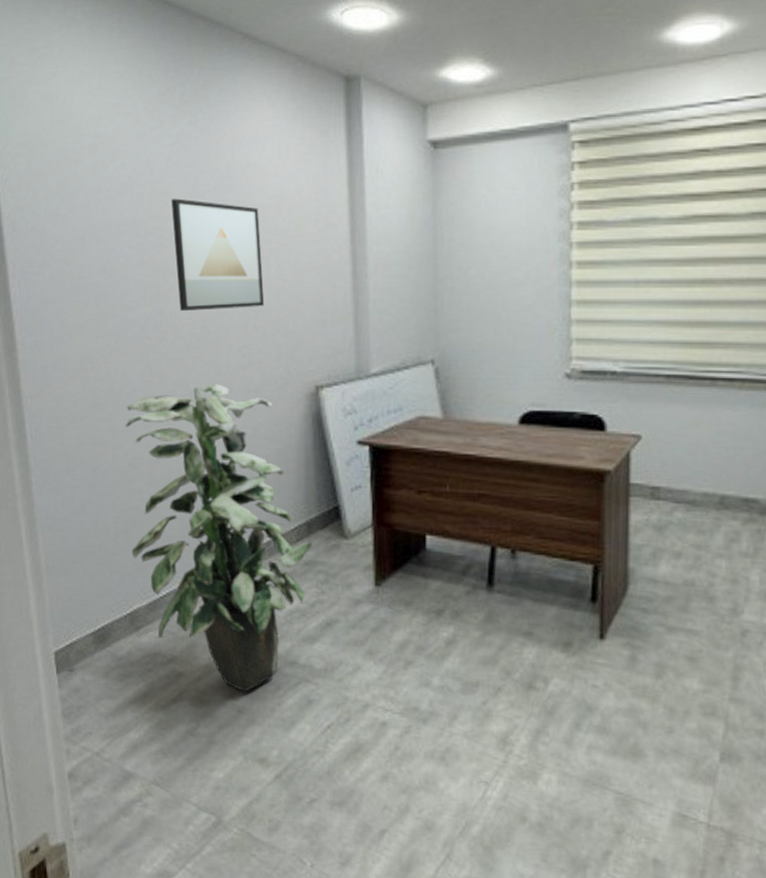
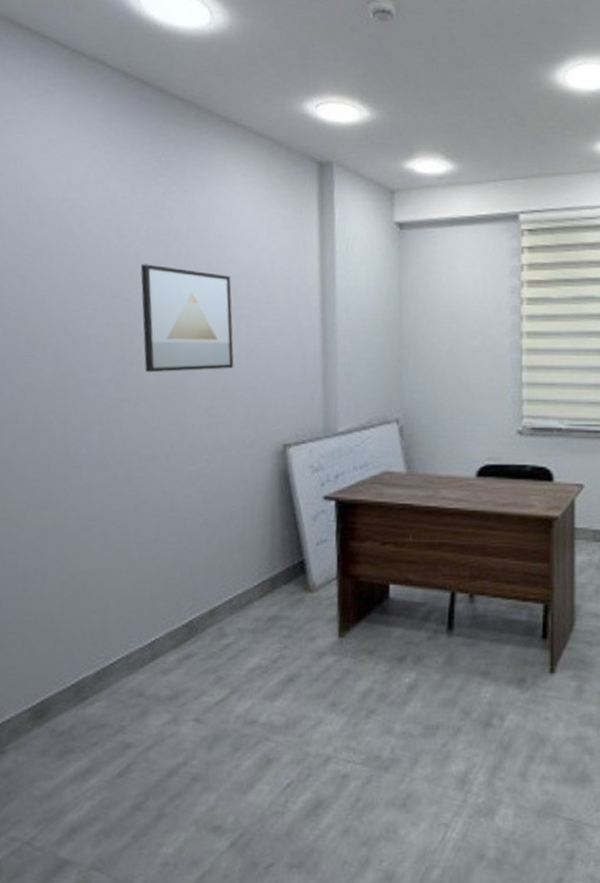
indoor plant: present [125,384,313,692] -> none [79,444,277,757]

